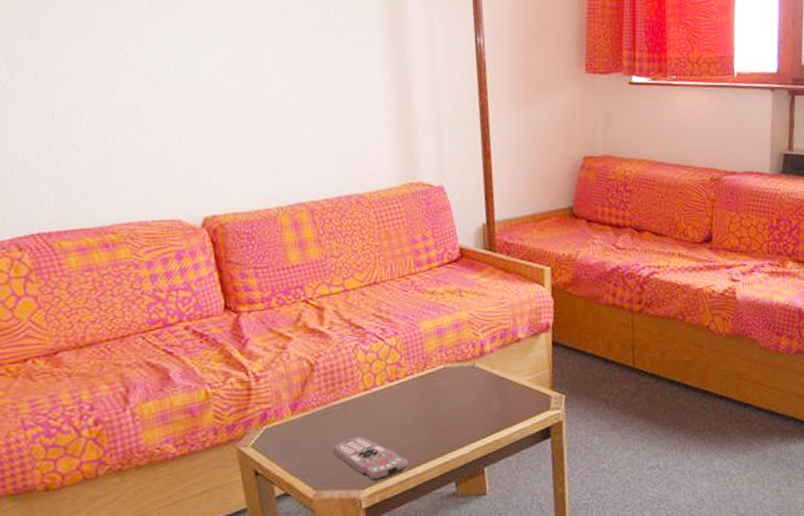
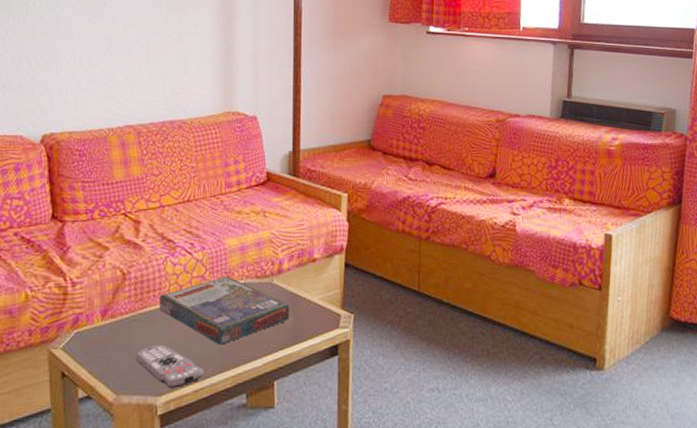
board game: none [353,361,496,434] -> present [160,276,290,345]

